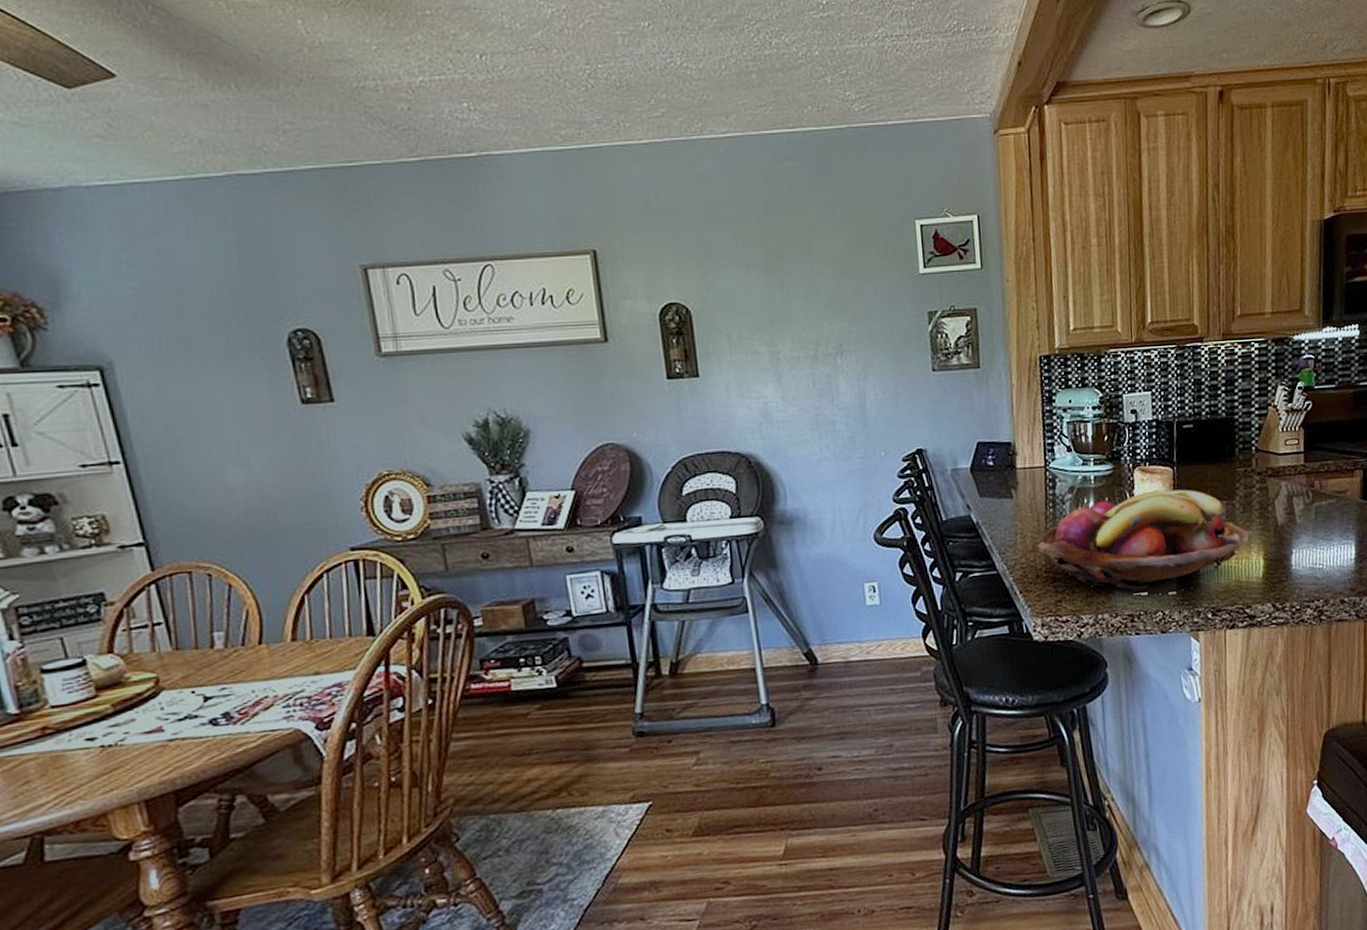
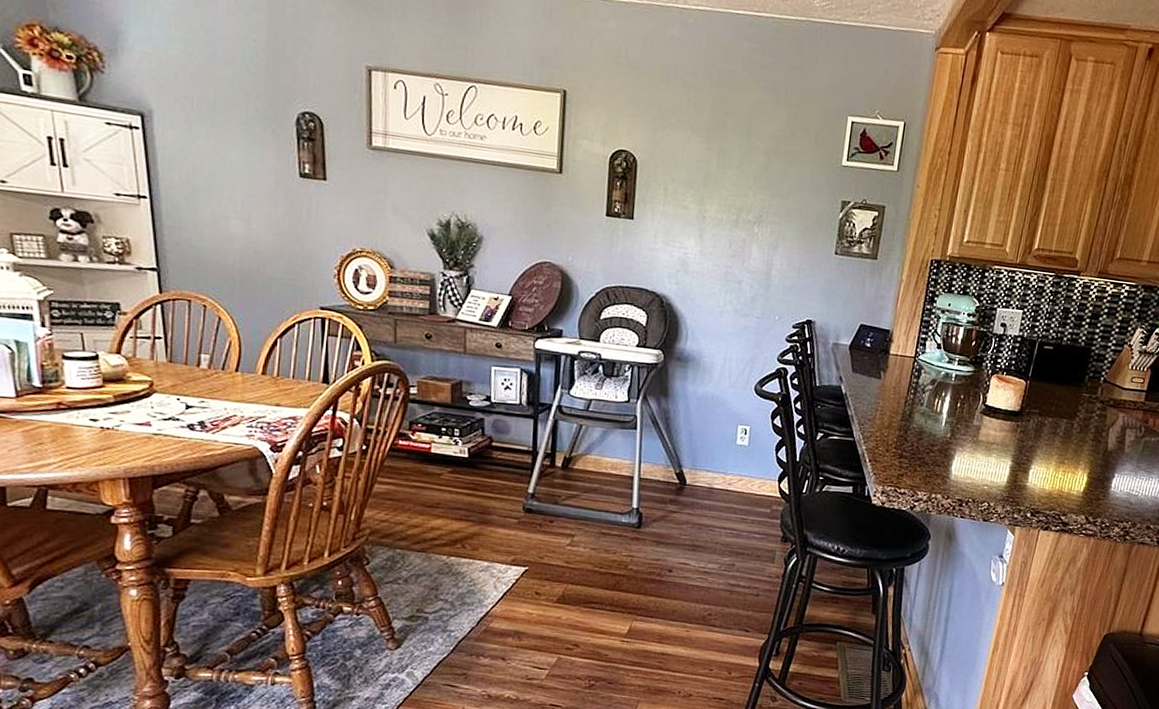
fruit basket: present [1037,489,1254,595] -> none [892,397,1085,490]

